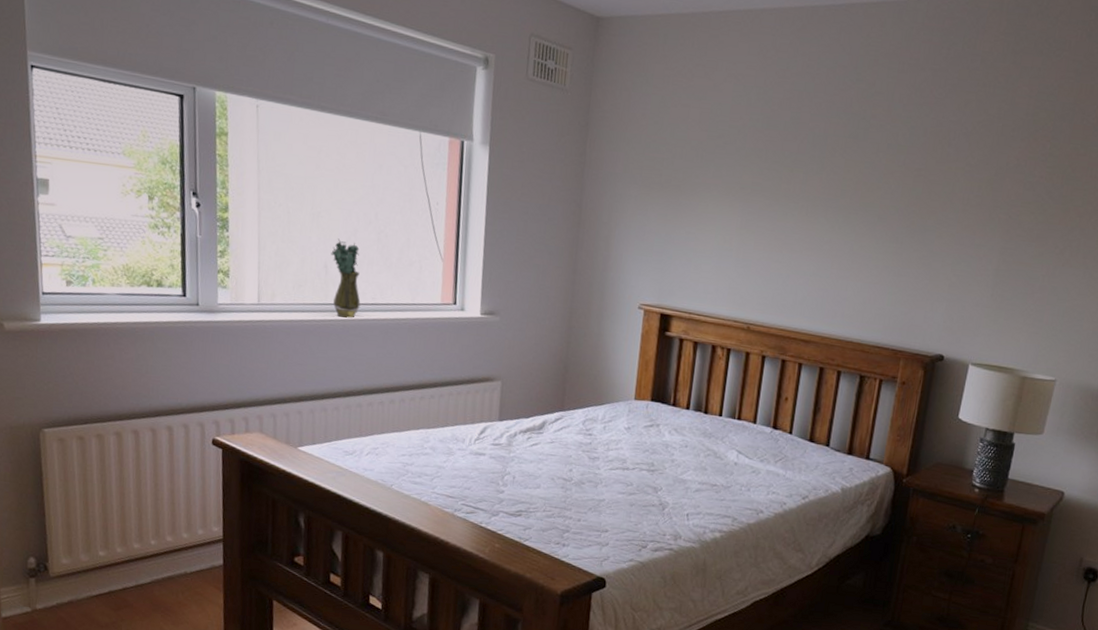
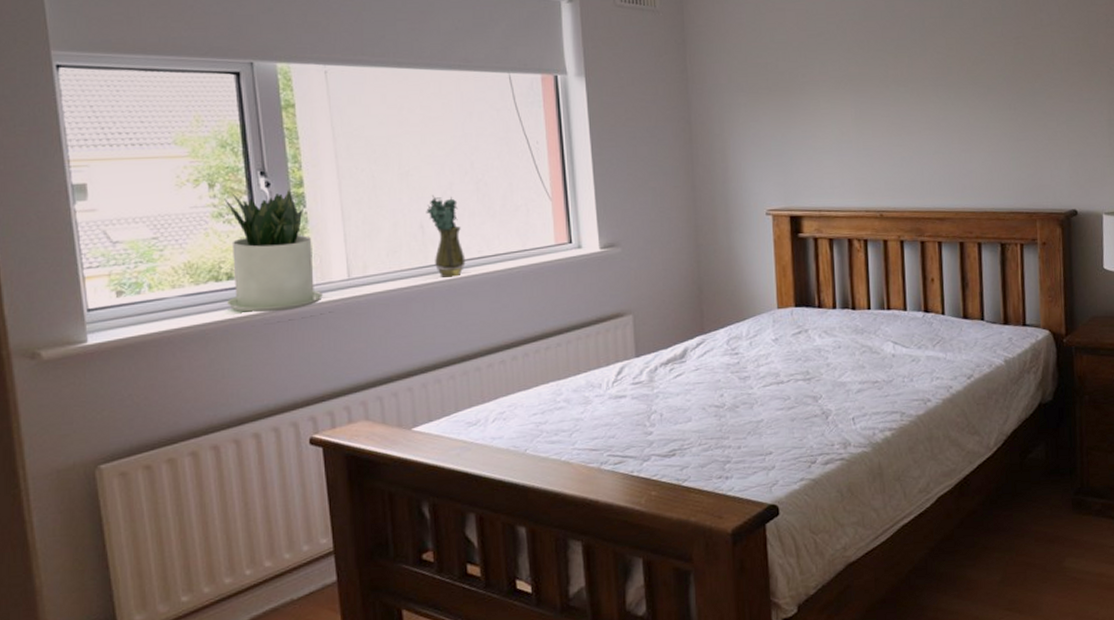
planter: none [155,206,235,323] -> present [224,189,323,313]

